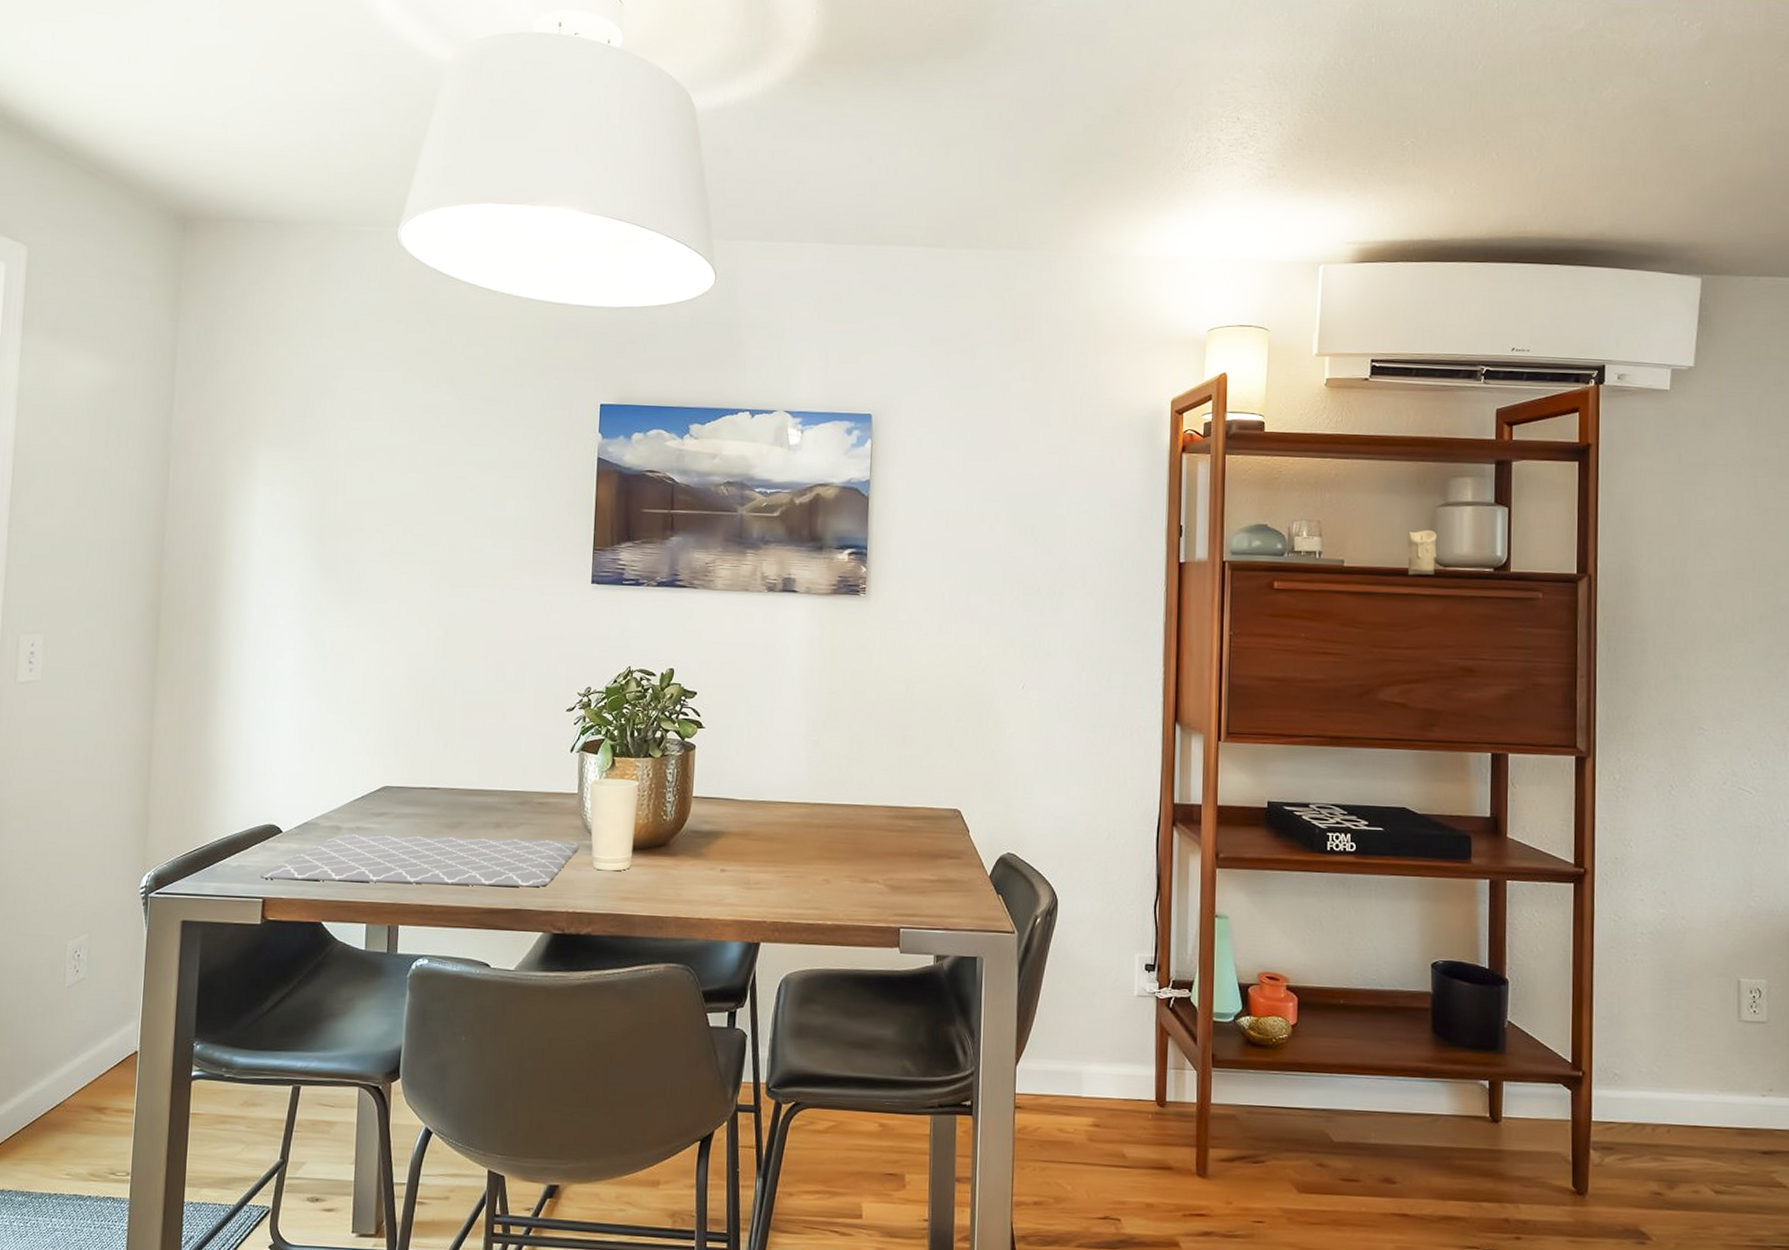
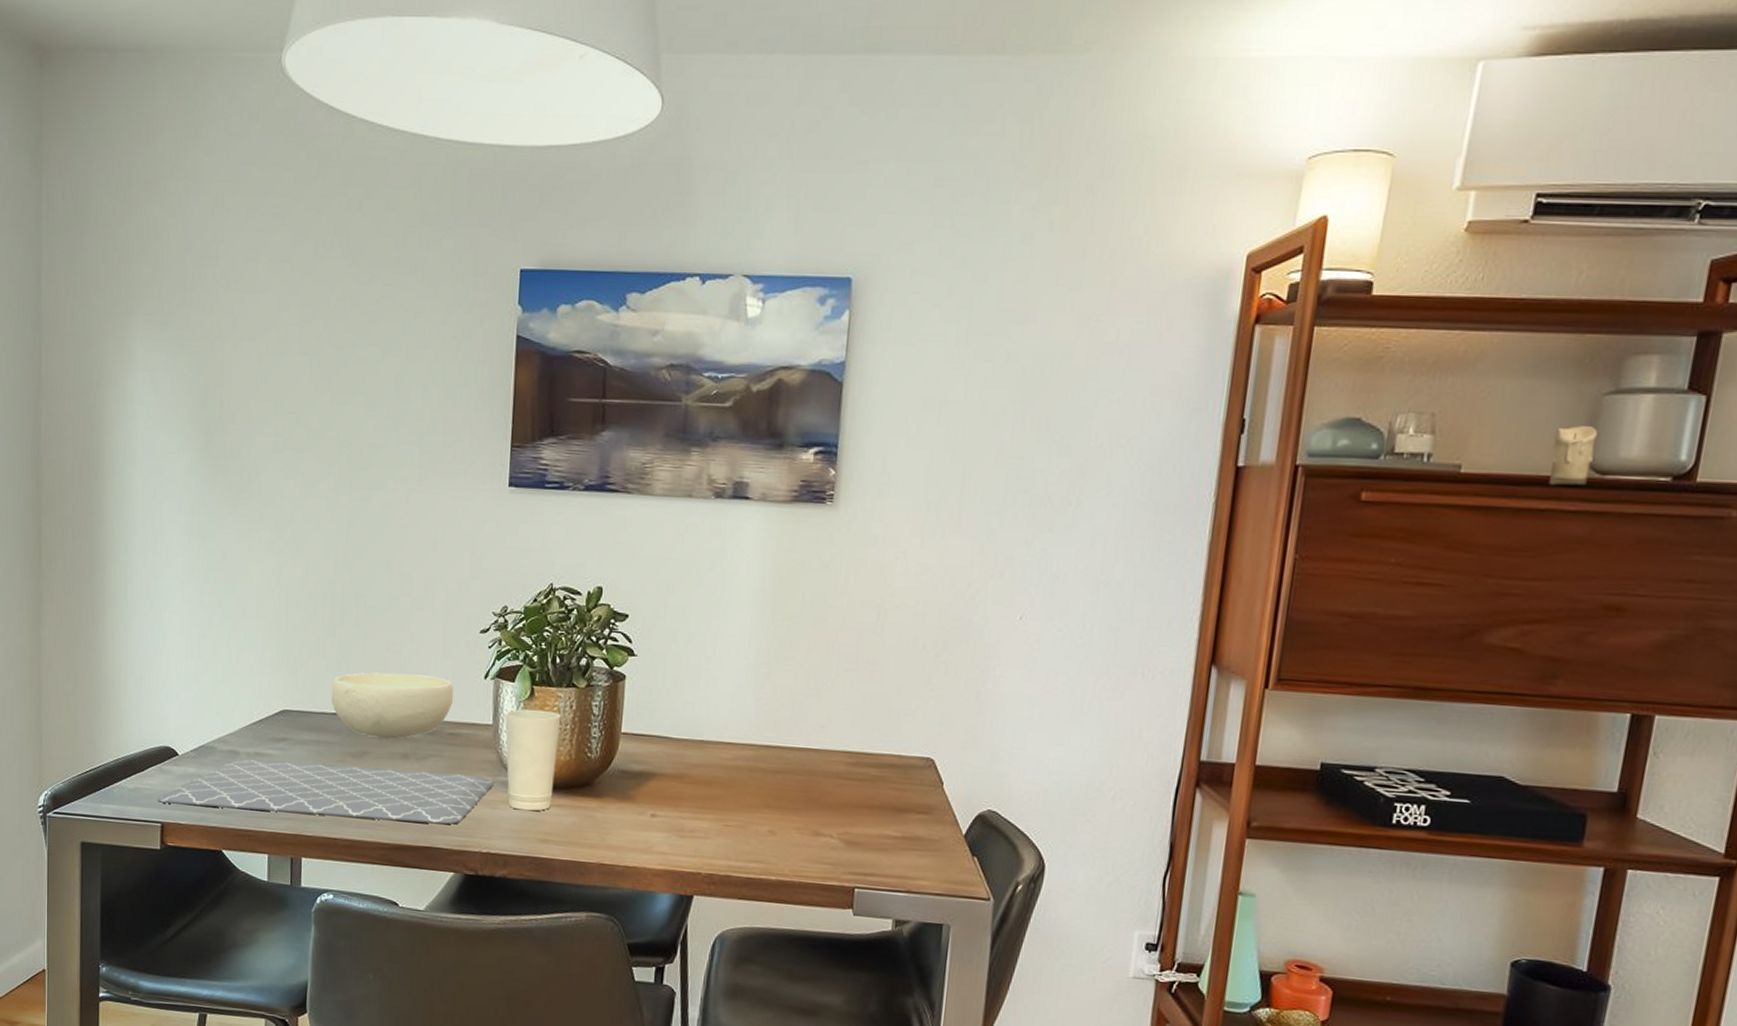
bowl: none [429,749,543,810] -> present [330,672,454,739]

